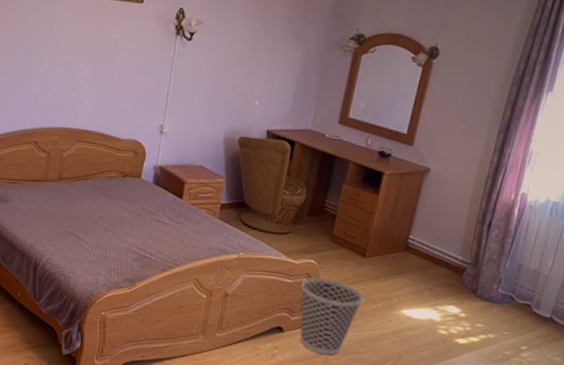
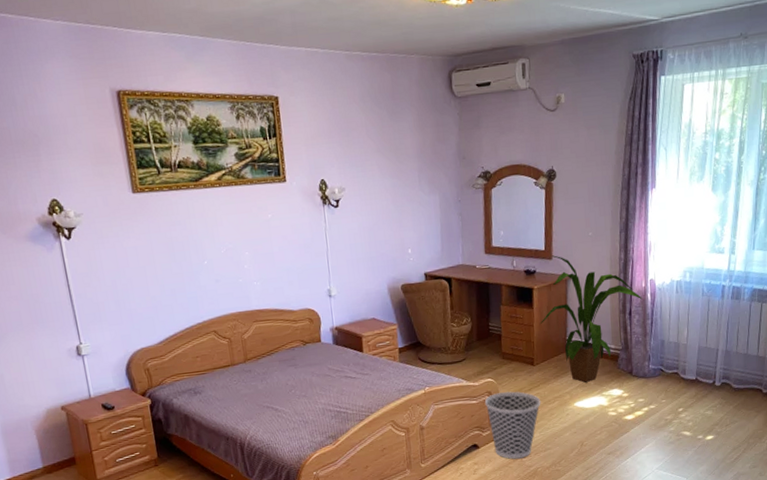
house plant: none [382,141,508,291] -> present [540,255,642,383]

